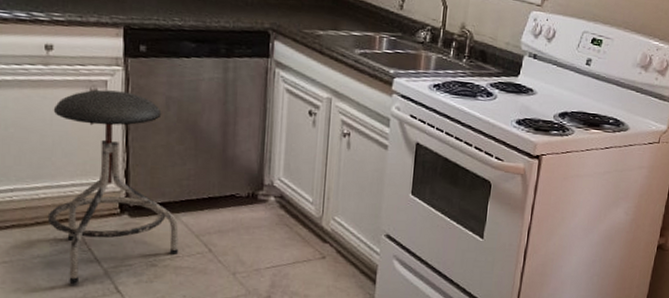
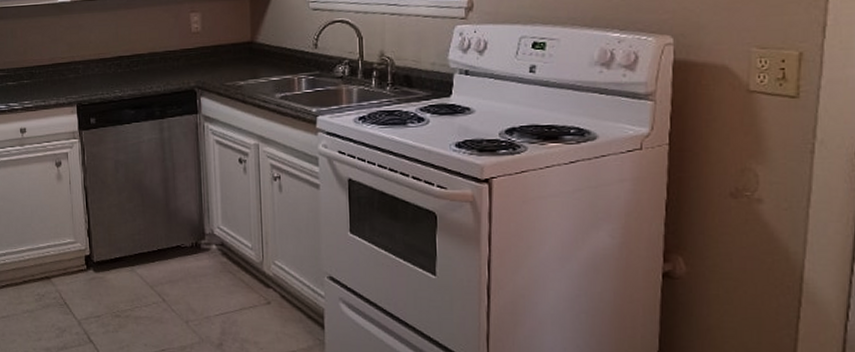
stool: present [47,89,179,284] -> none [29,160,136,335]

